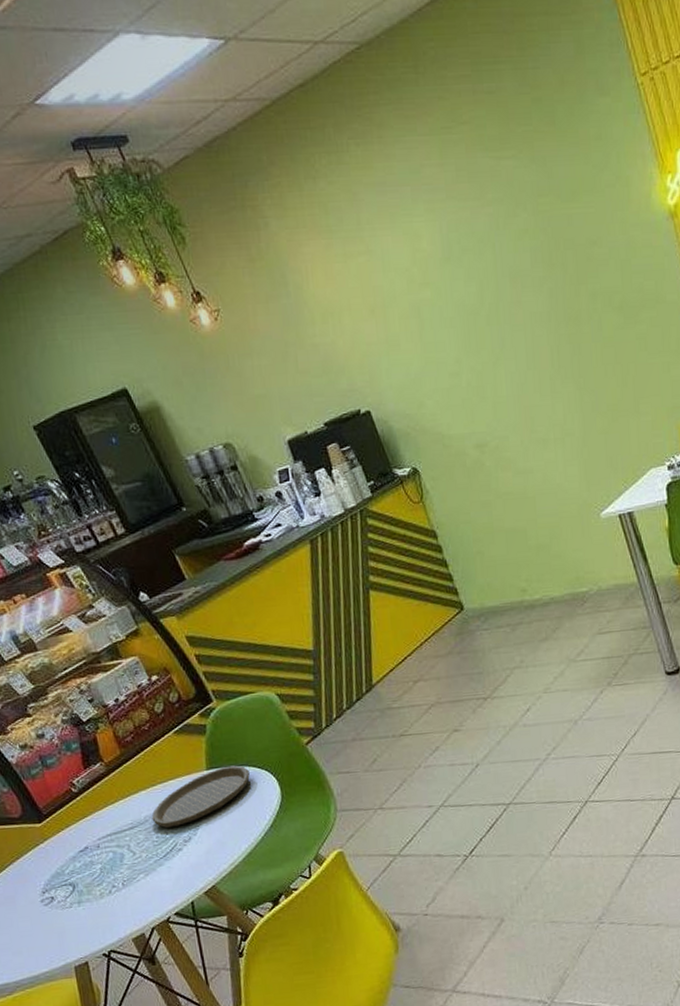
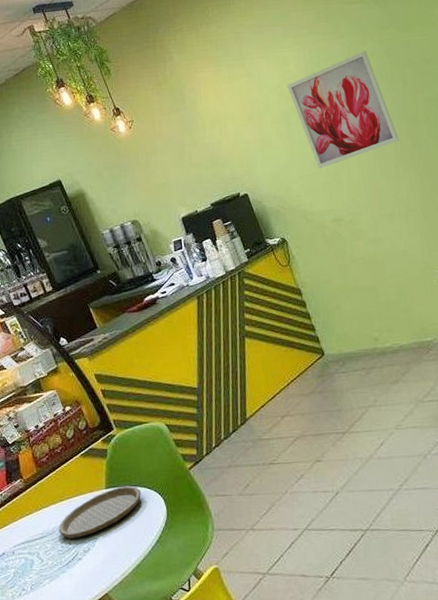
wall art: none [418,225,557,381] -> present [287,50,400,169]

